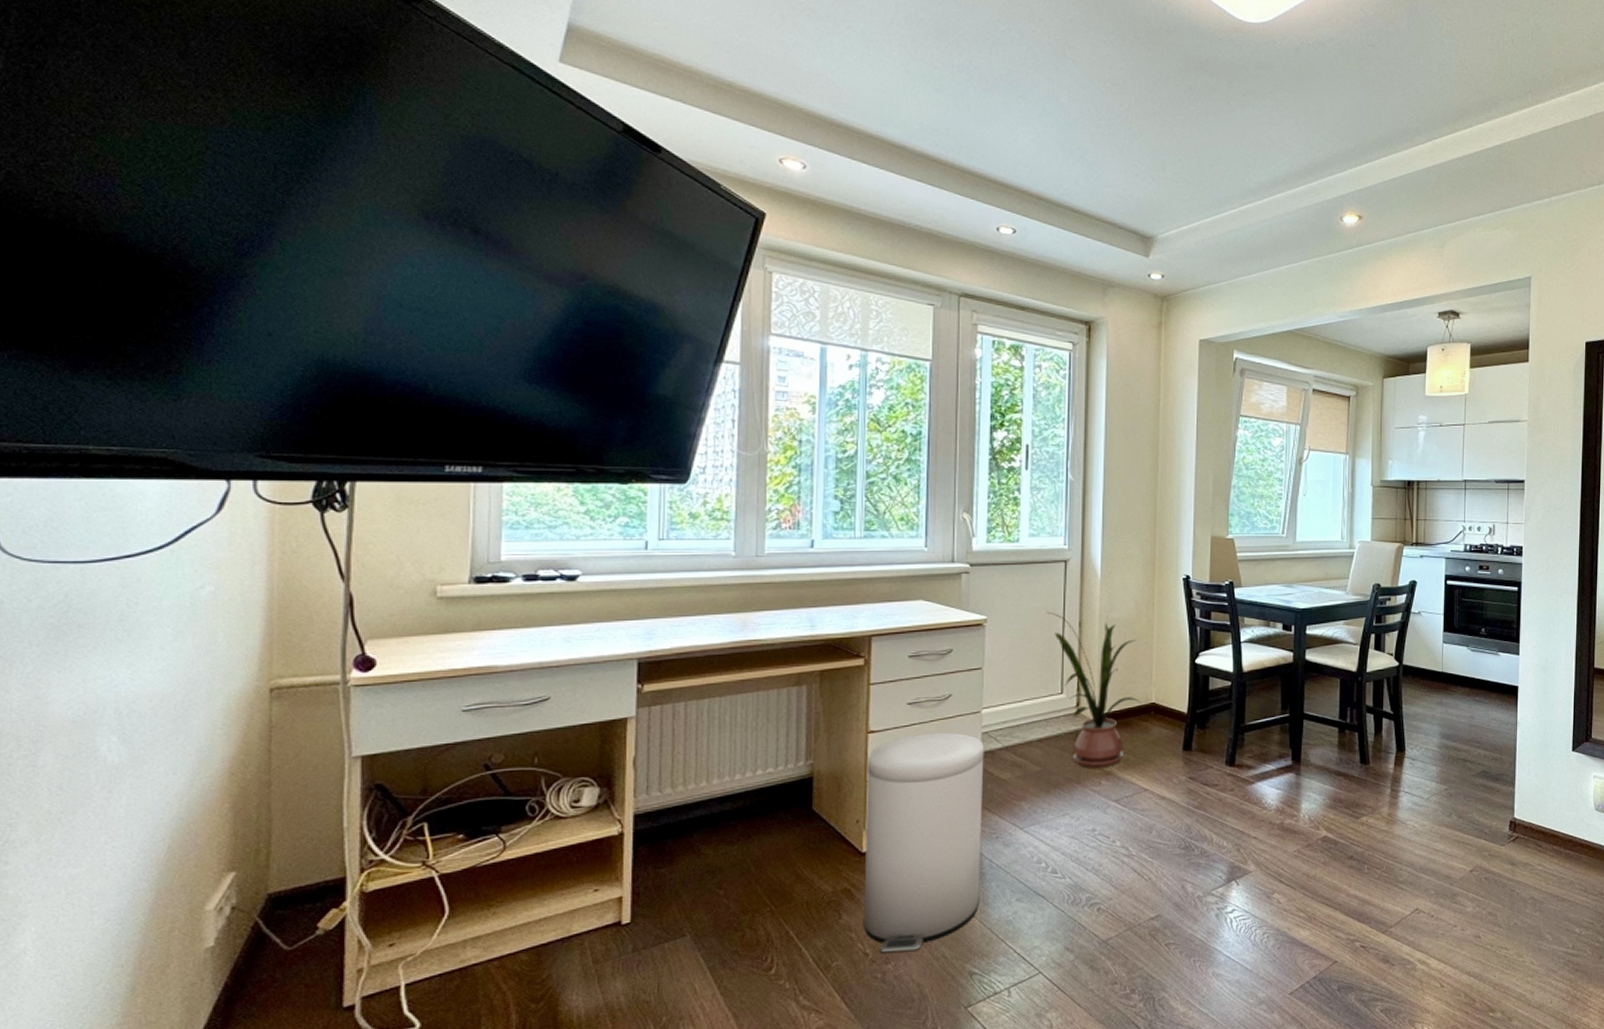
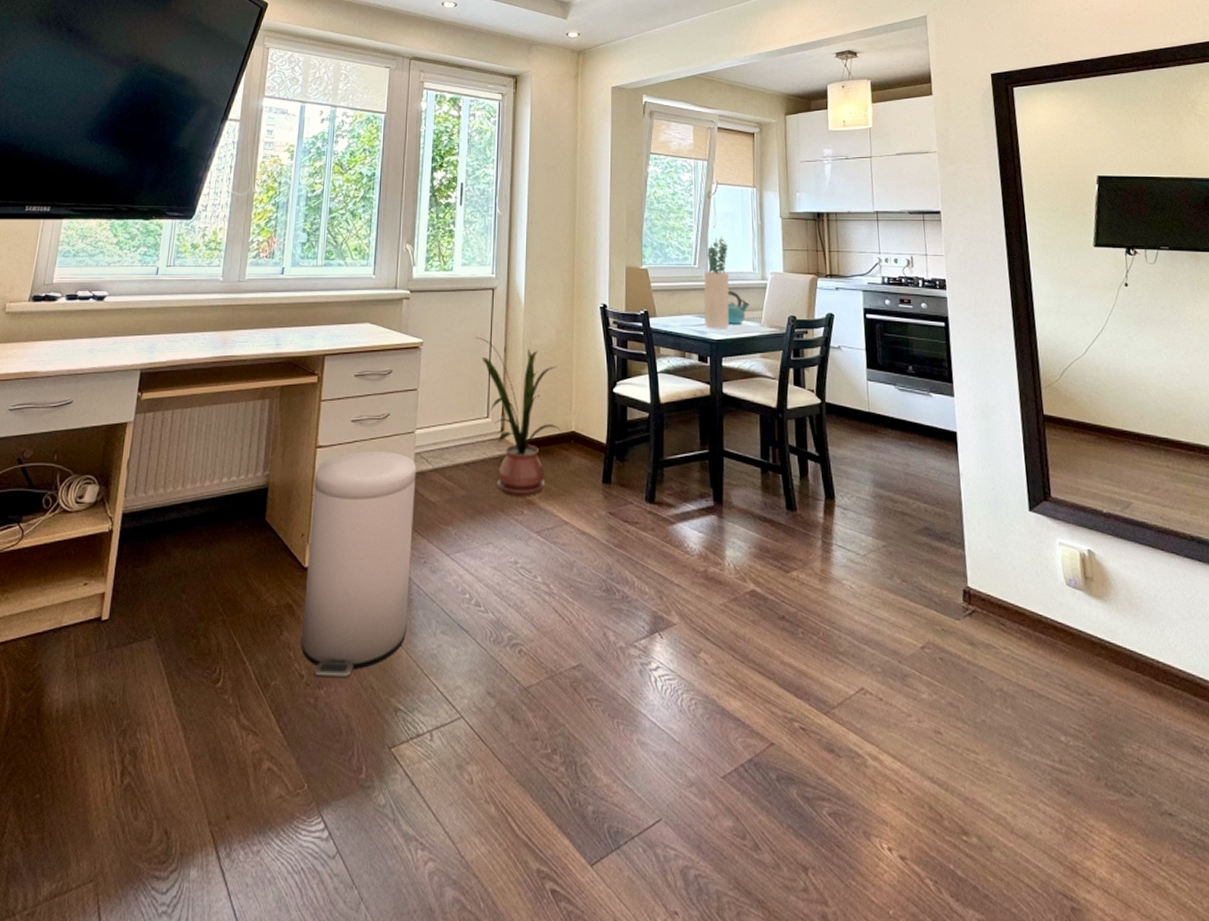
vase: none [1291,505,1318,598] -> present [704,237,730,329]
kettle: none [1313,559,1336,593] -> present [727,289,749,324]

